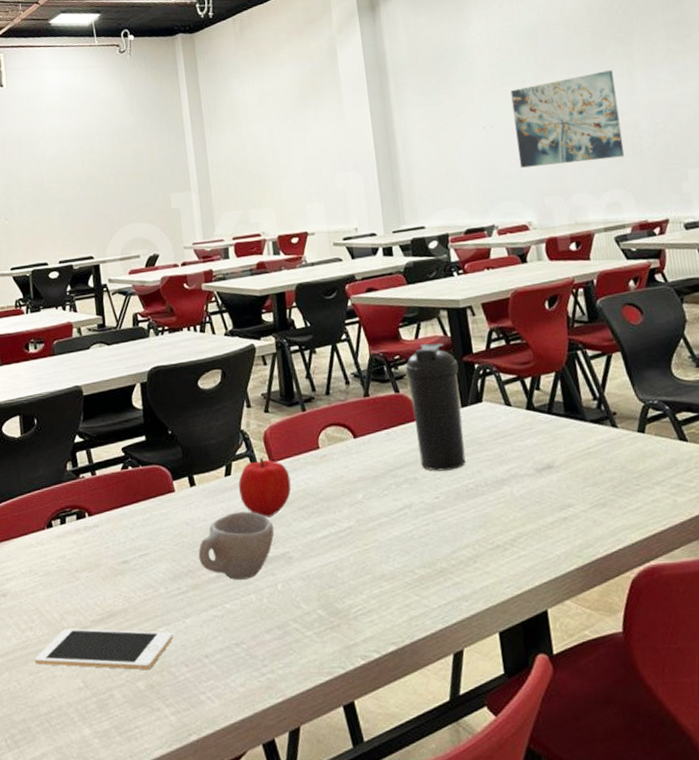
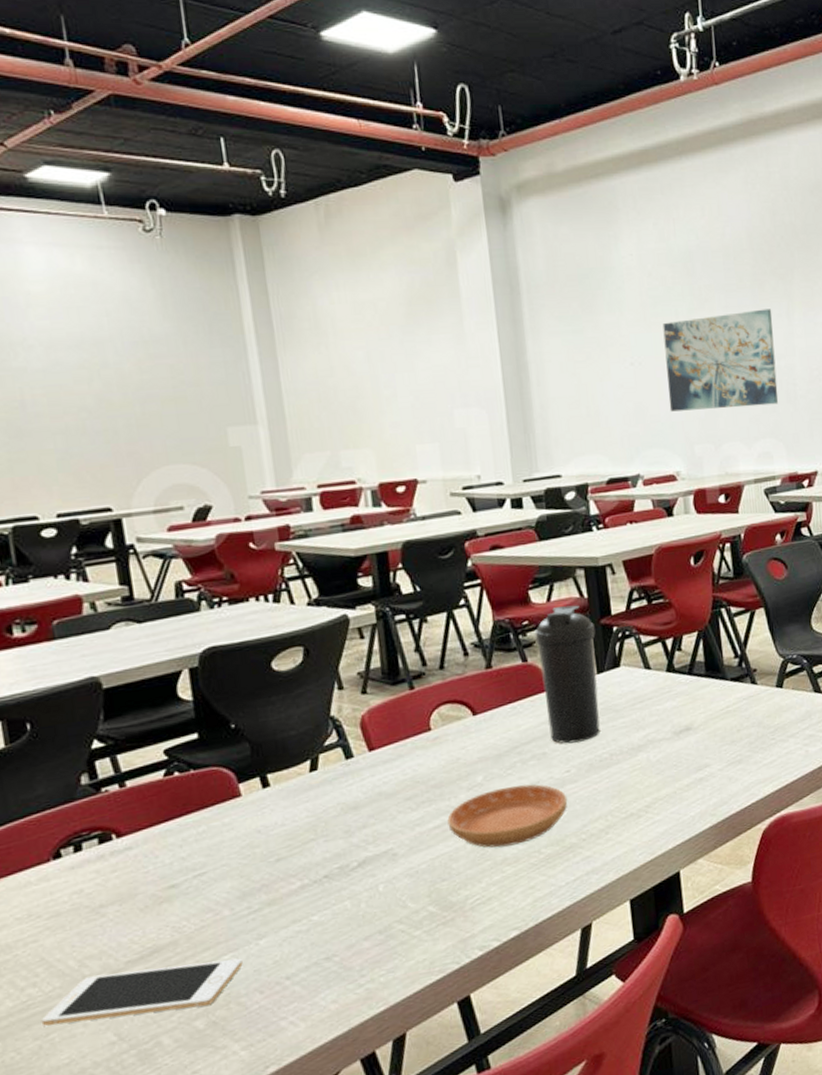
cup: present [198,511,274,580] -> none [275,809,374,889]
fruit: present [238,457,291,518] -> none [328,745,396,814]
saucer: none [333,506,438,563] -> present [447,784,568,848]

